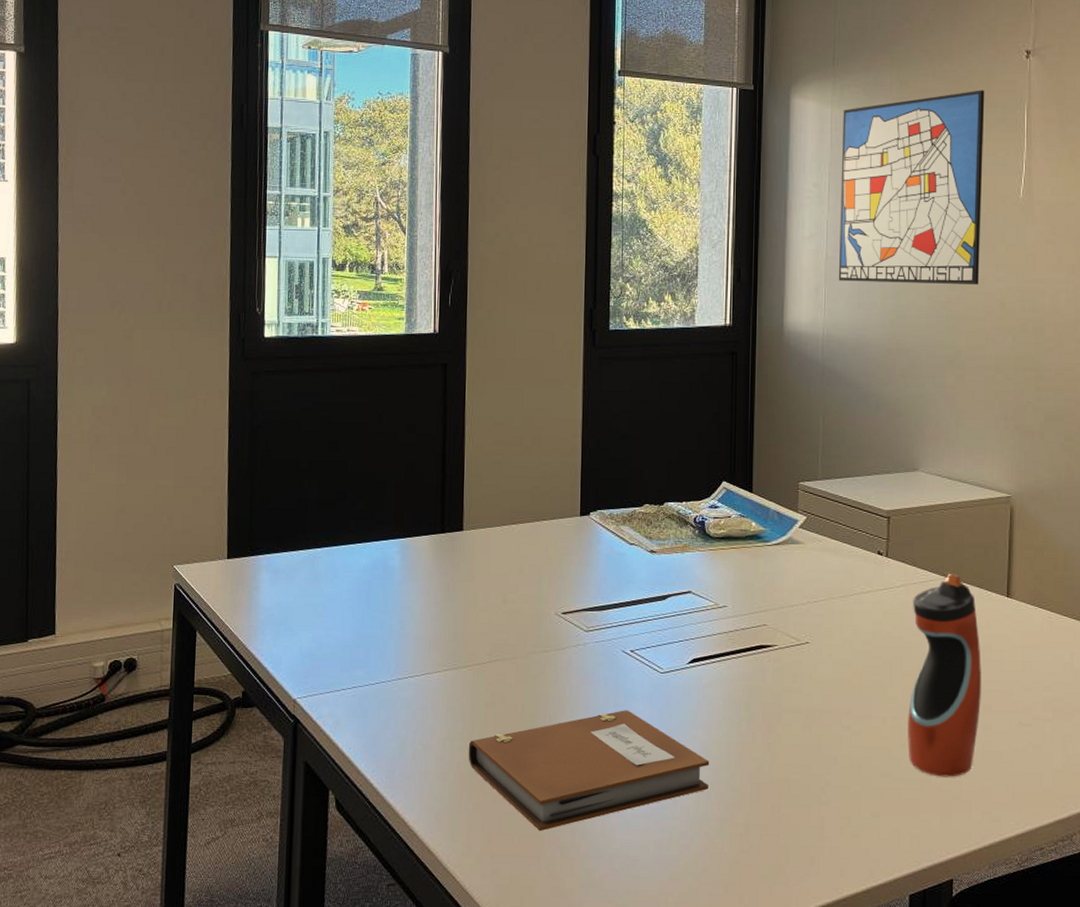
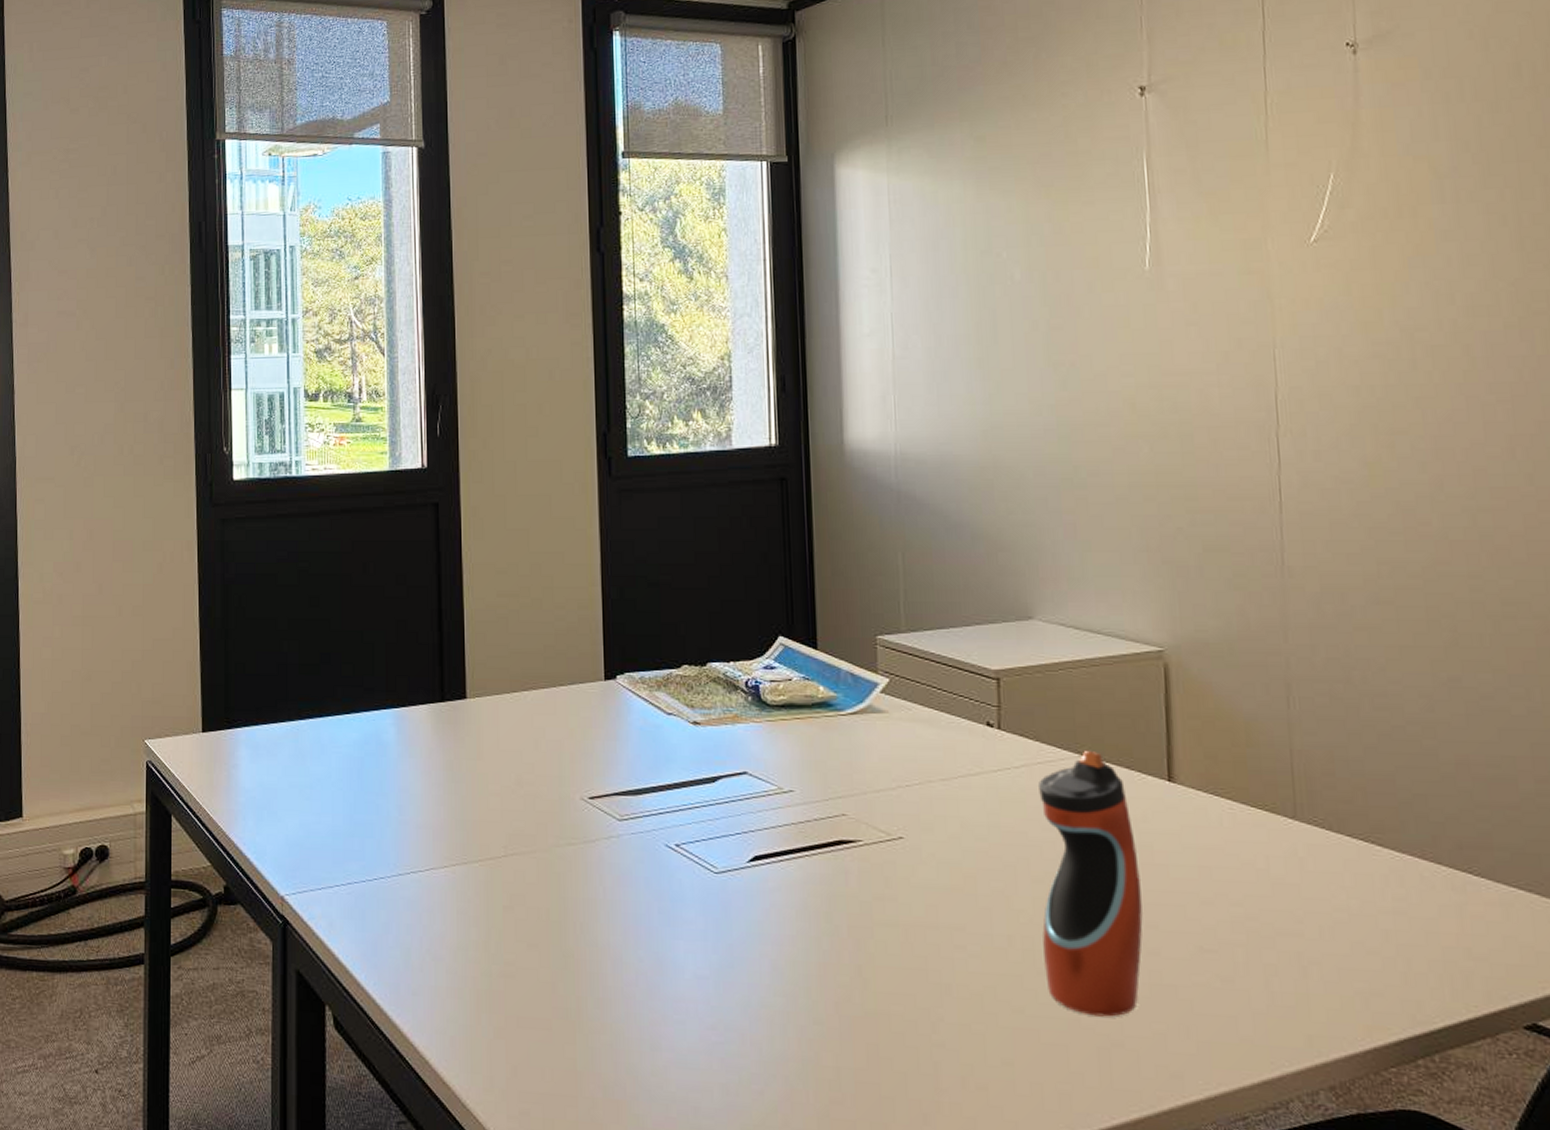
notebook: present [468,710,710,832] -> none [485,918,785,1066]
wall art: present [838,90,985,284] -> none [903,139,1098,386]

